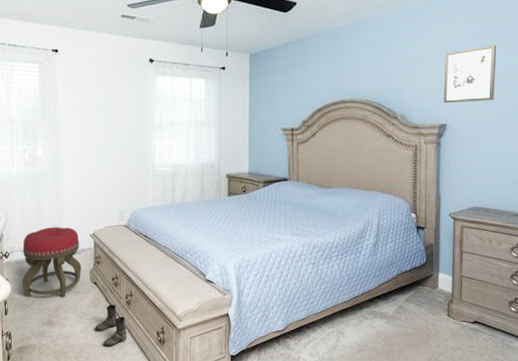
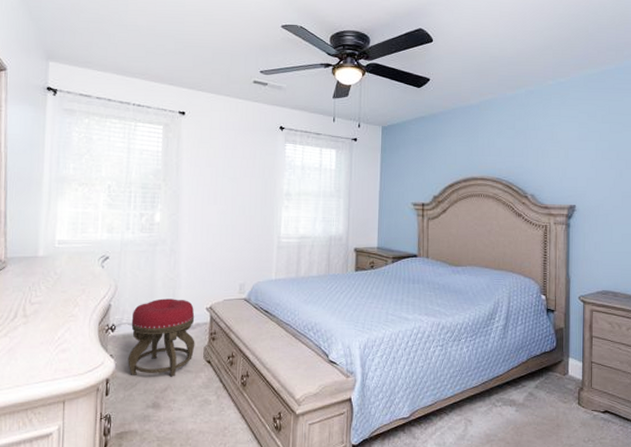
boots: present [95,305,127,347] -> none [205,386,241,433]
wall art: present [443,45,497,104] -> none [572,130,623,185]

